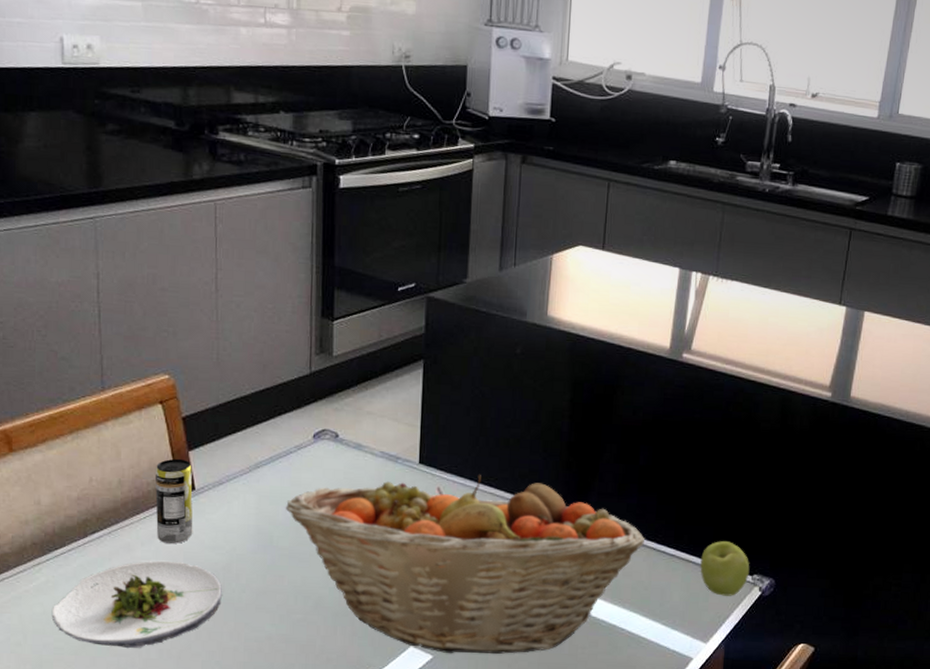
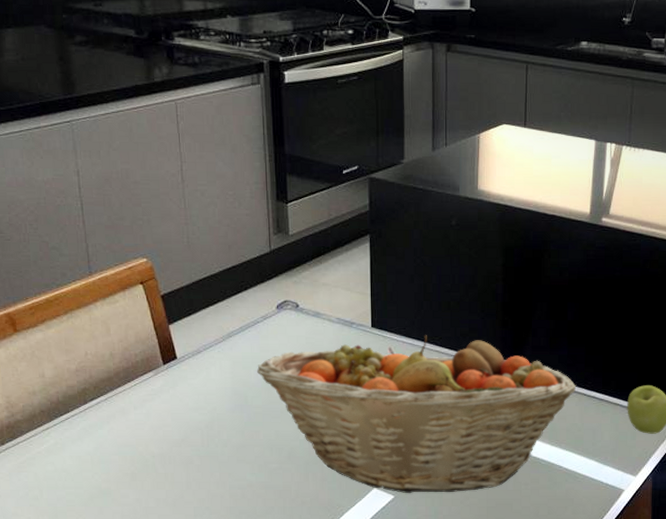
salad plate: present [51,560,223,649] -> none [62,421,208,499]
beverage can: present [155,458,193,545] -> none [141,332,178,407]

